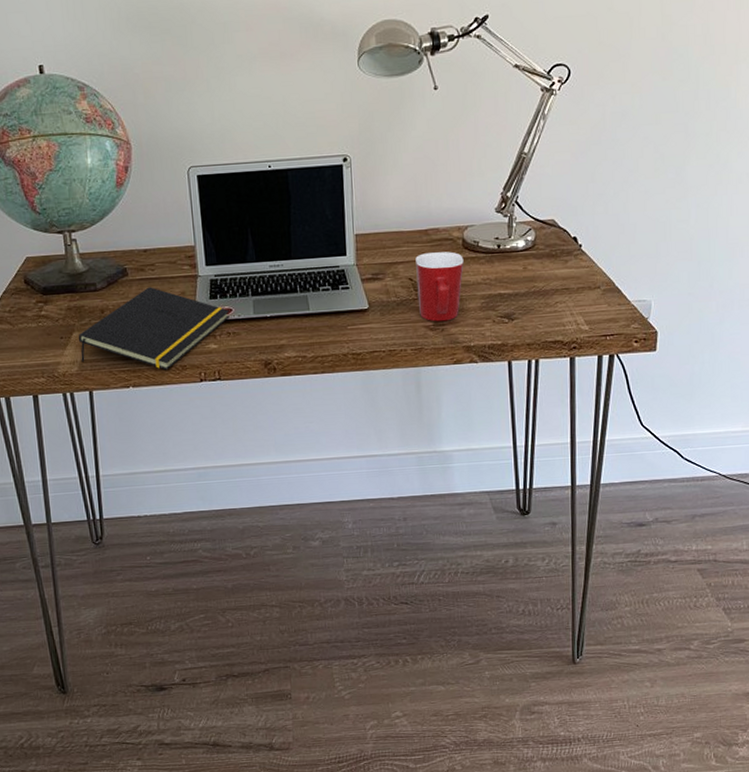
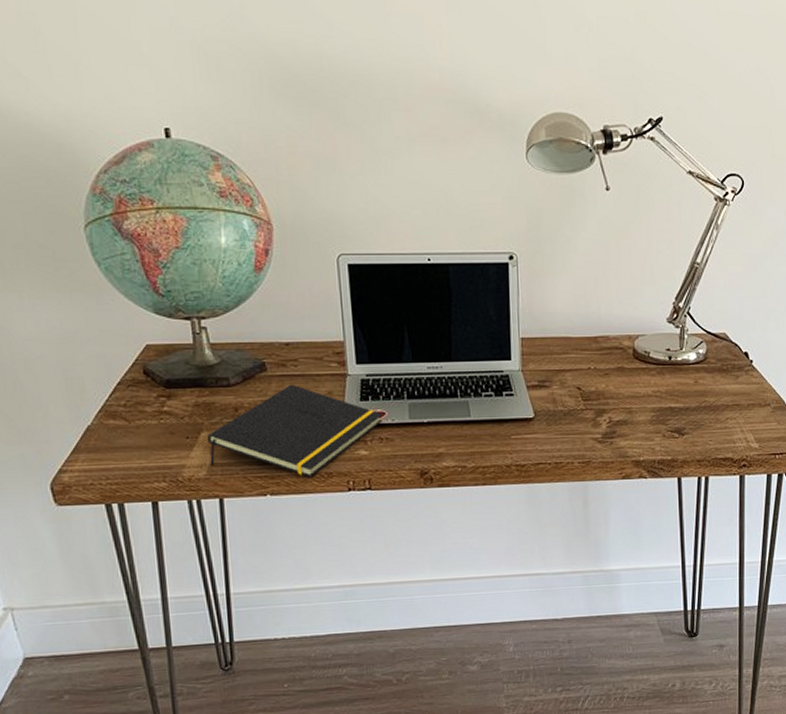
mug: present [415,251,464,322] -> none [584,361,634,434]

